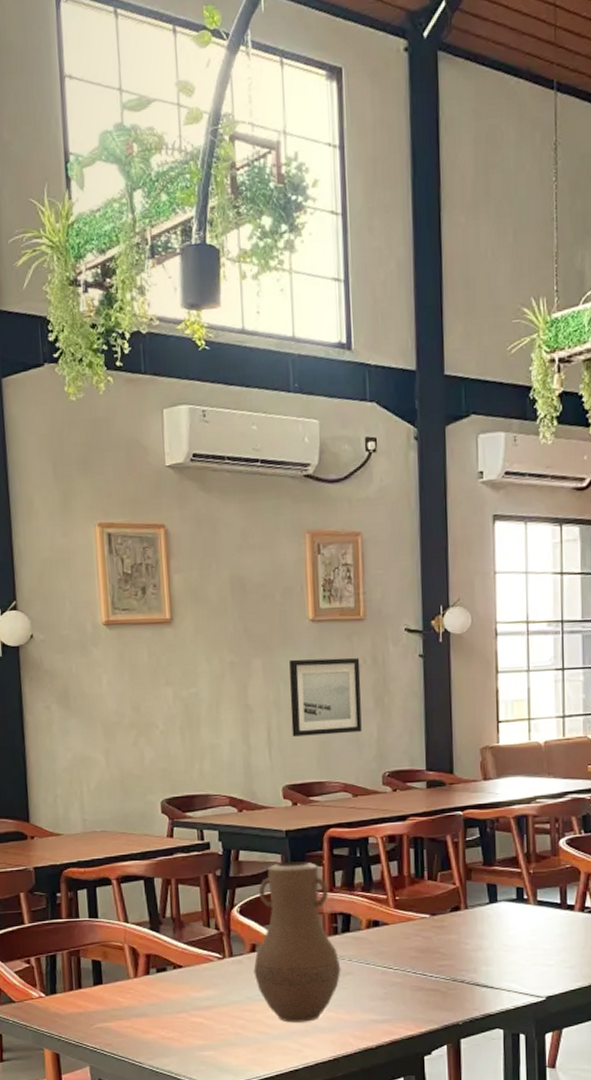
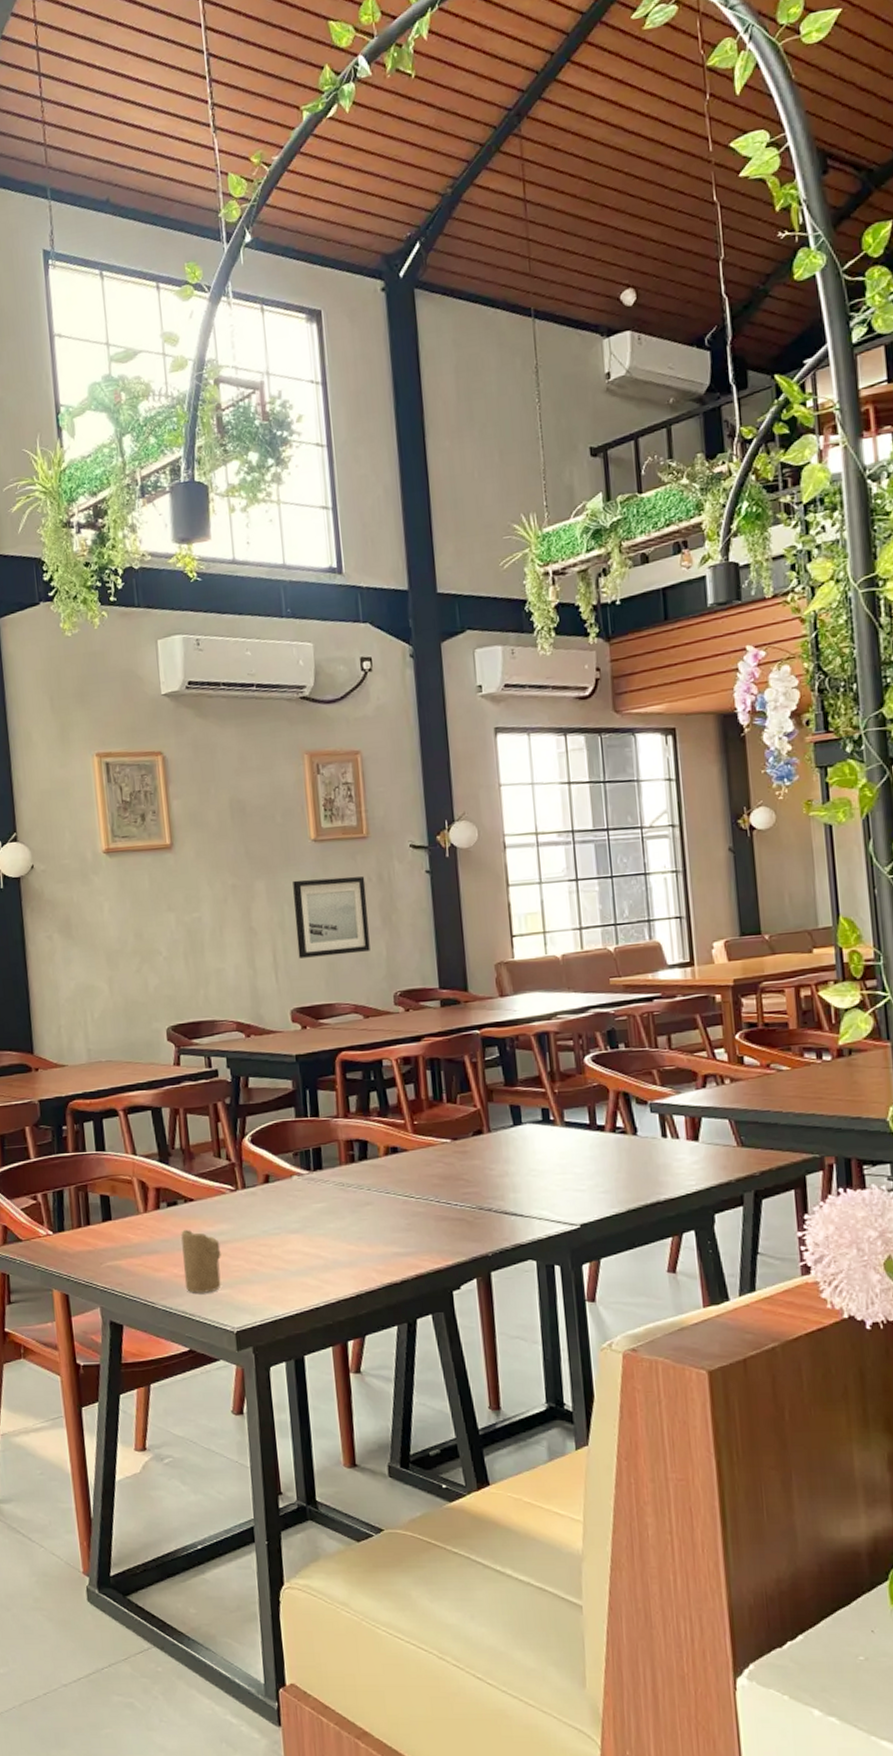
candle: none [169,994,207,1054] -> present [181,1229,221,1293]
vase: present [253,861,341,1022] -> none [268,1087,360,1257]

